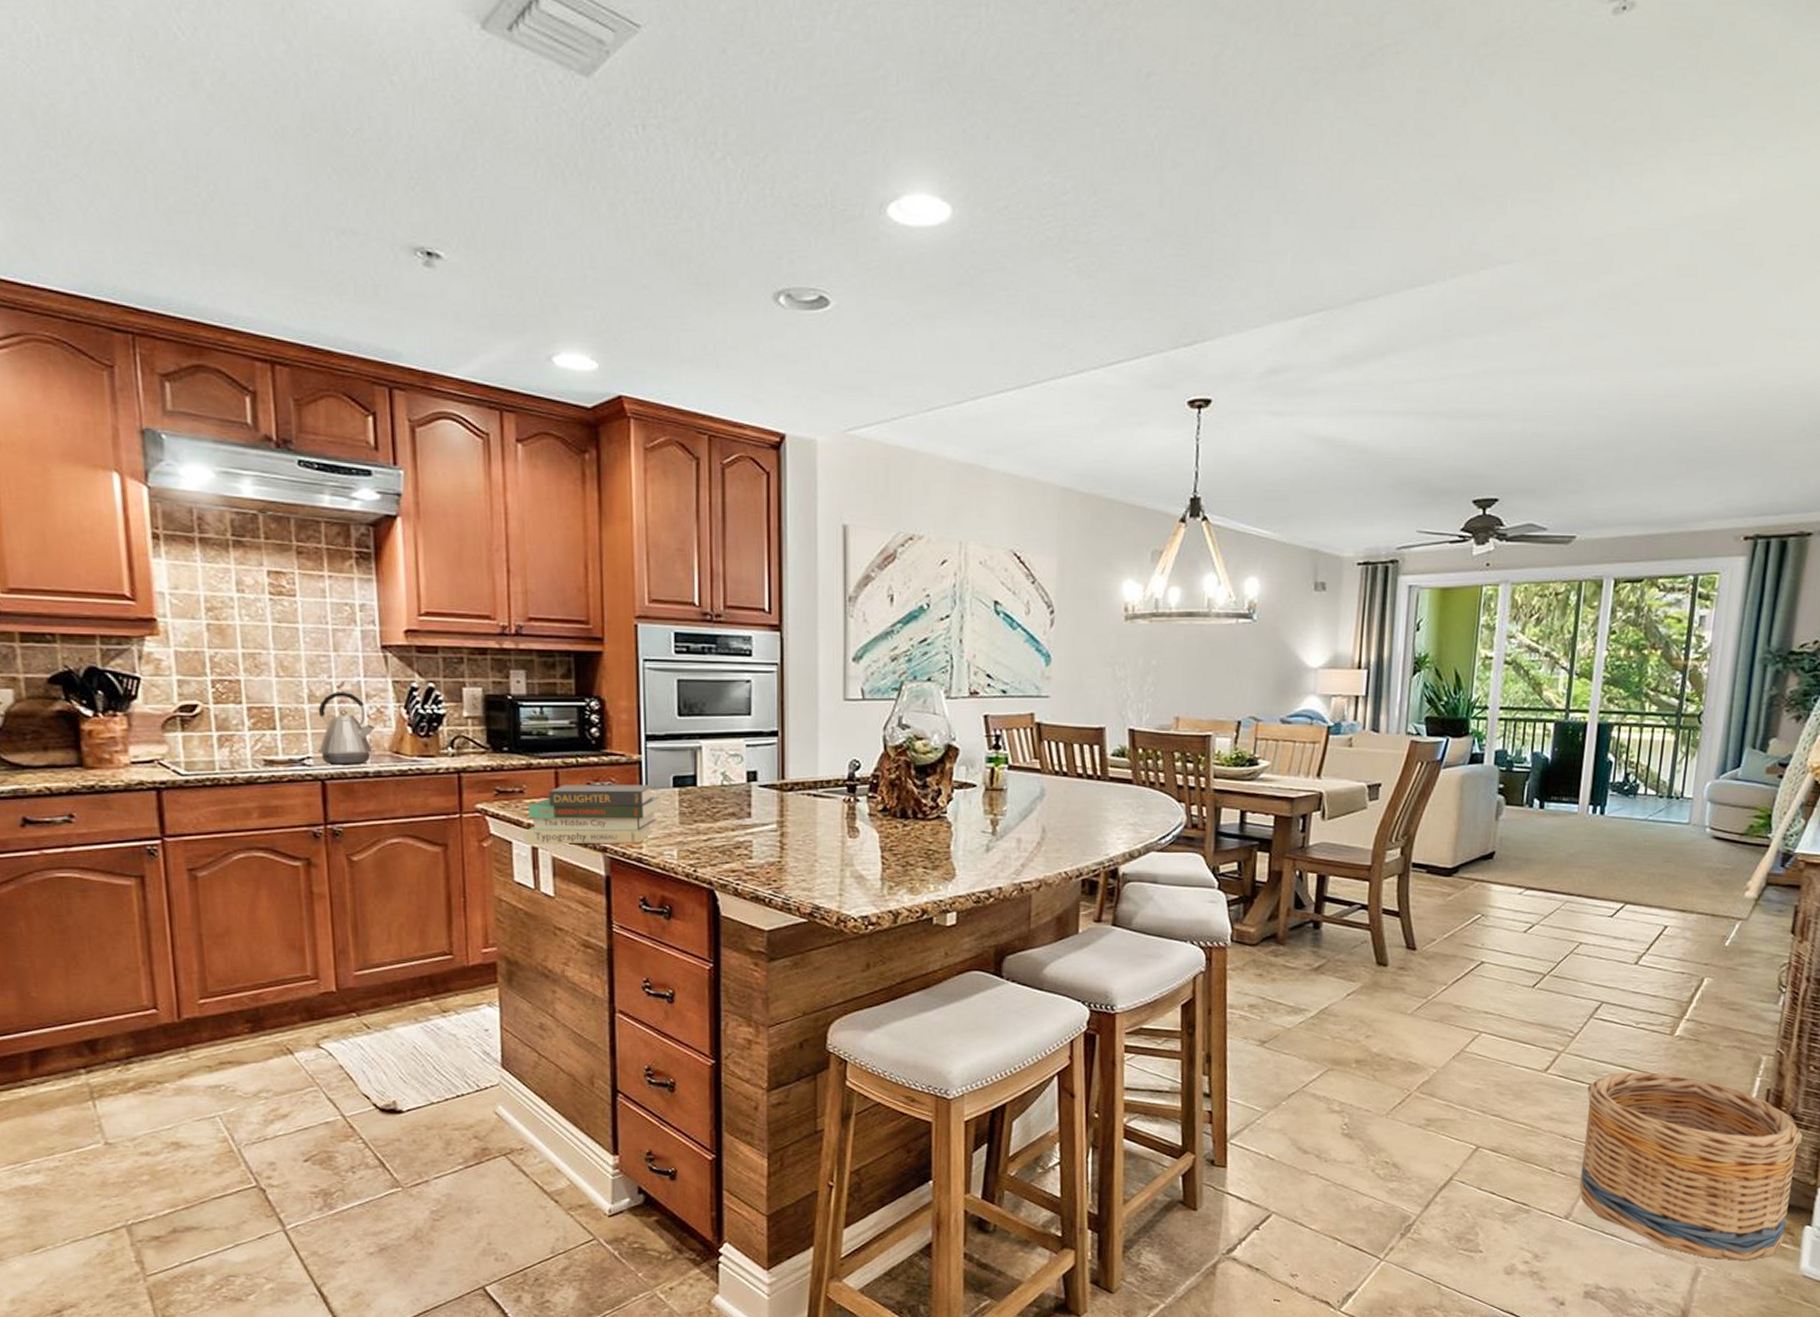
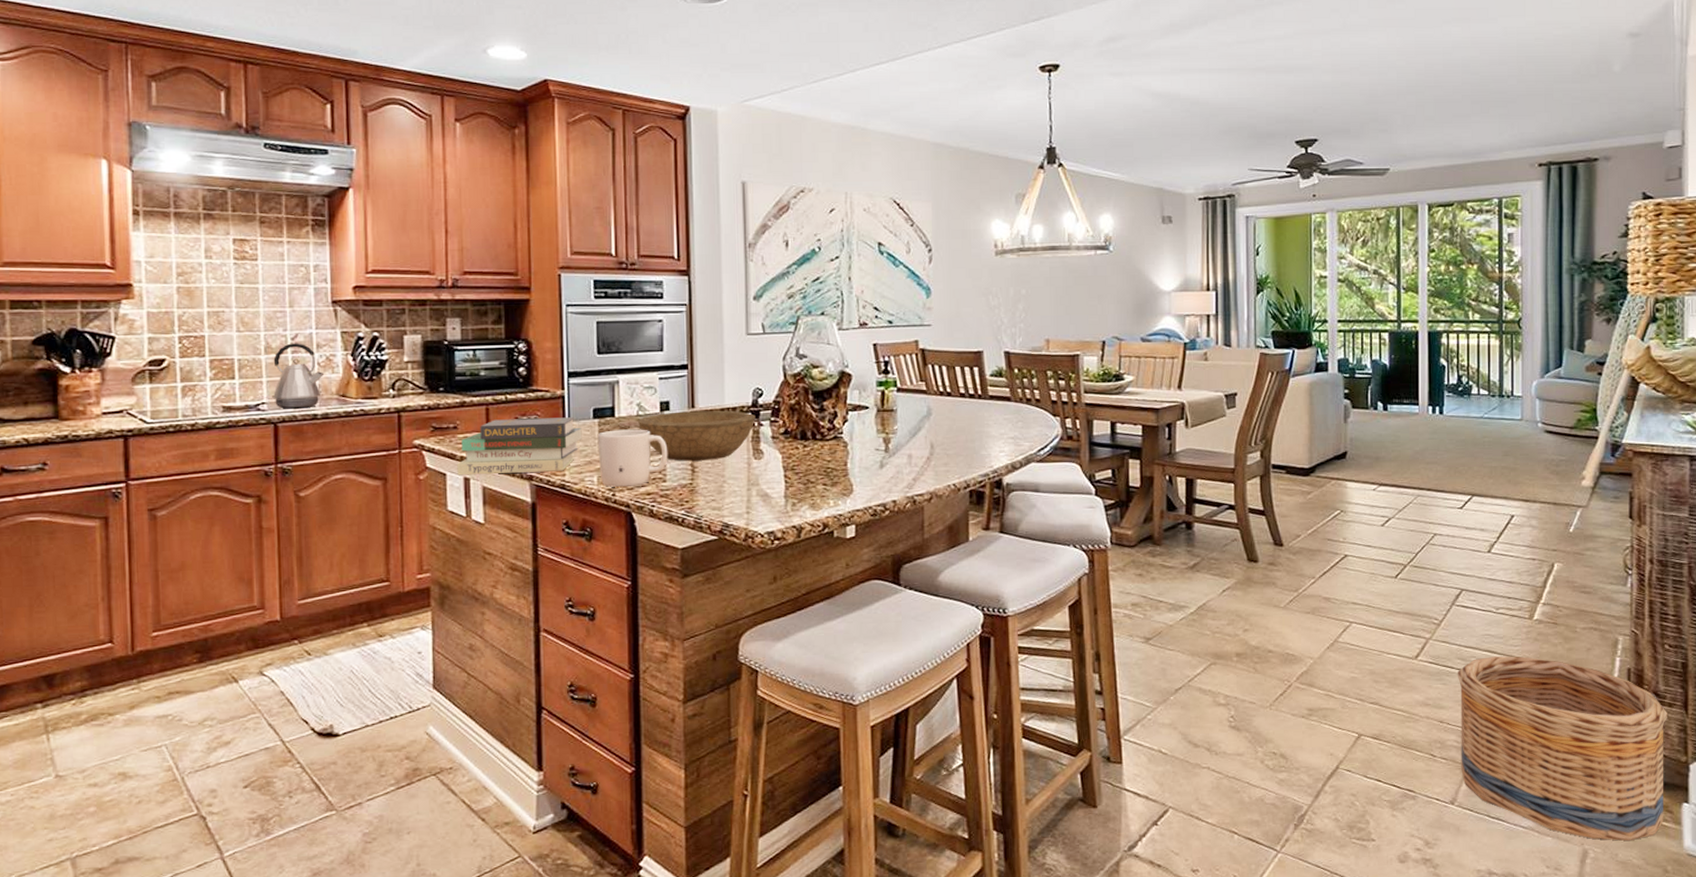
mug: none [677,800,755,864] -> present [597,429,668,488]
bowl: none [723,783,852,837] -> present [638,410,756,461]

